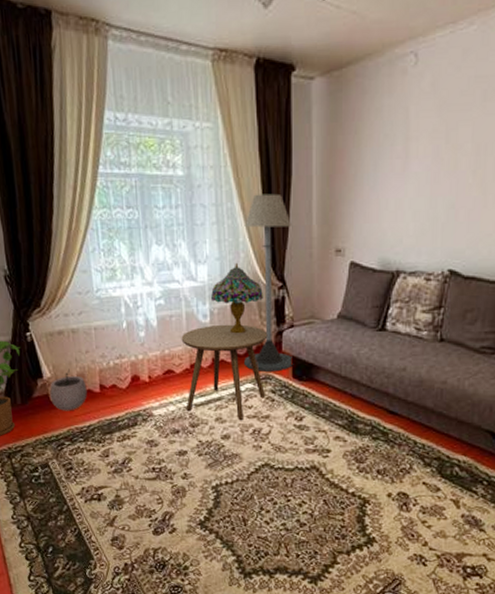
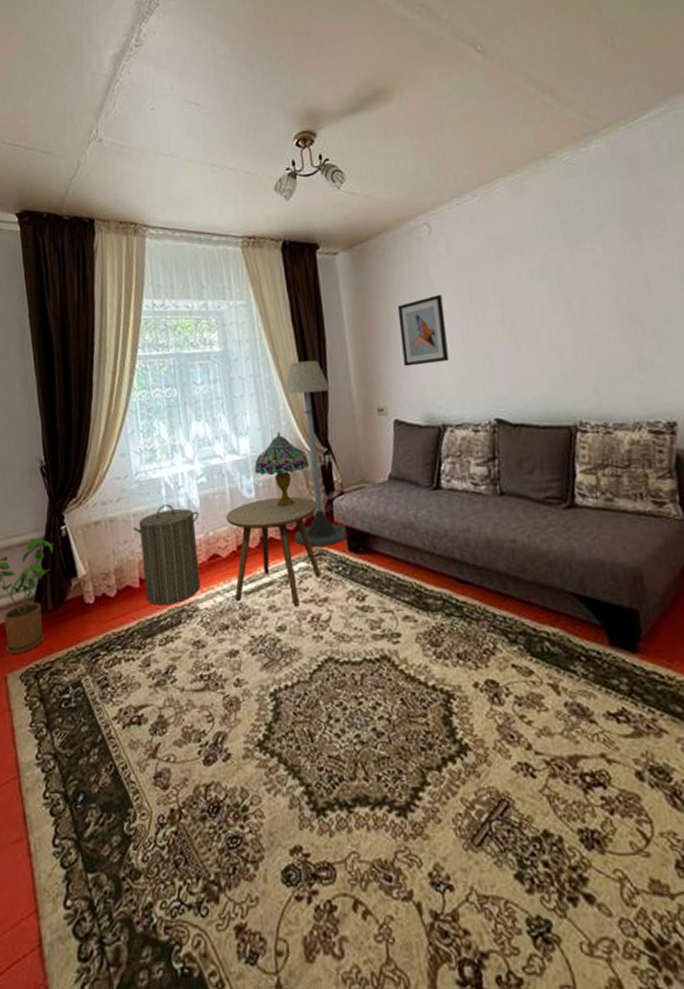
plant pot: present [50,368,87,411] -> none [84,563,126,614]
laundry hamper: none [93,322,156,409] -> present [132,504,201,605]
wall art: none [368,136,417,210] -> present [397,294,449,367]

